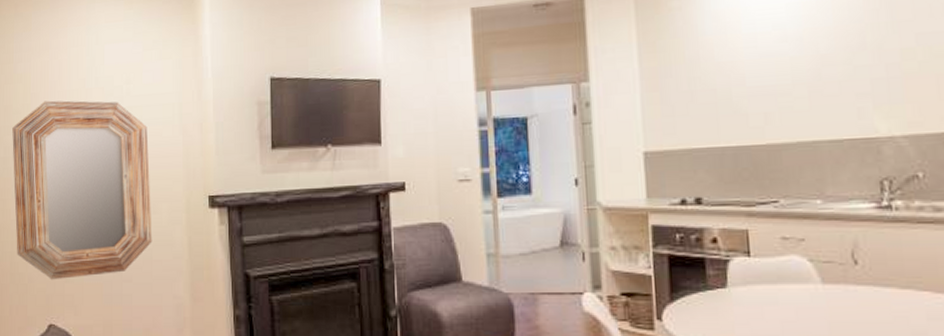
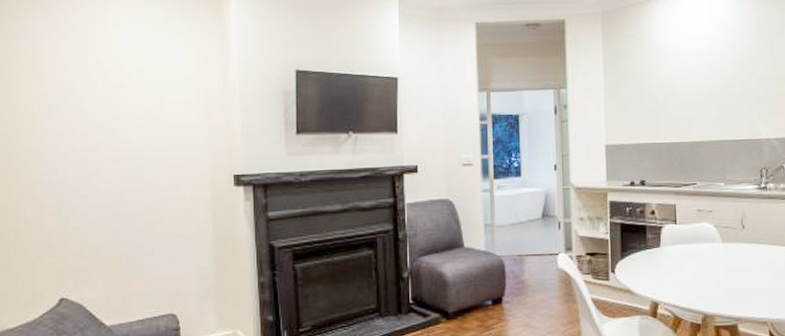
home mirror: present [12,100,152,280] -> none [15,79,175,256]

